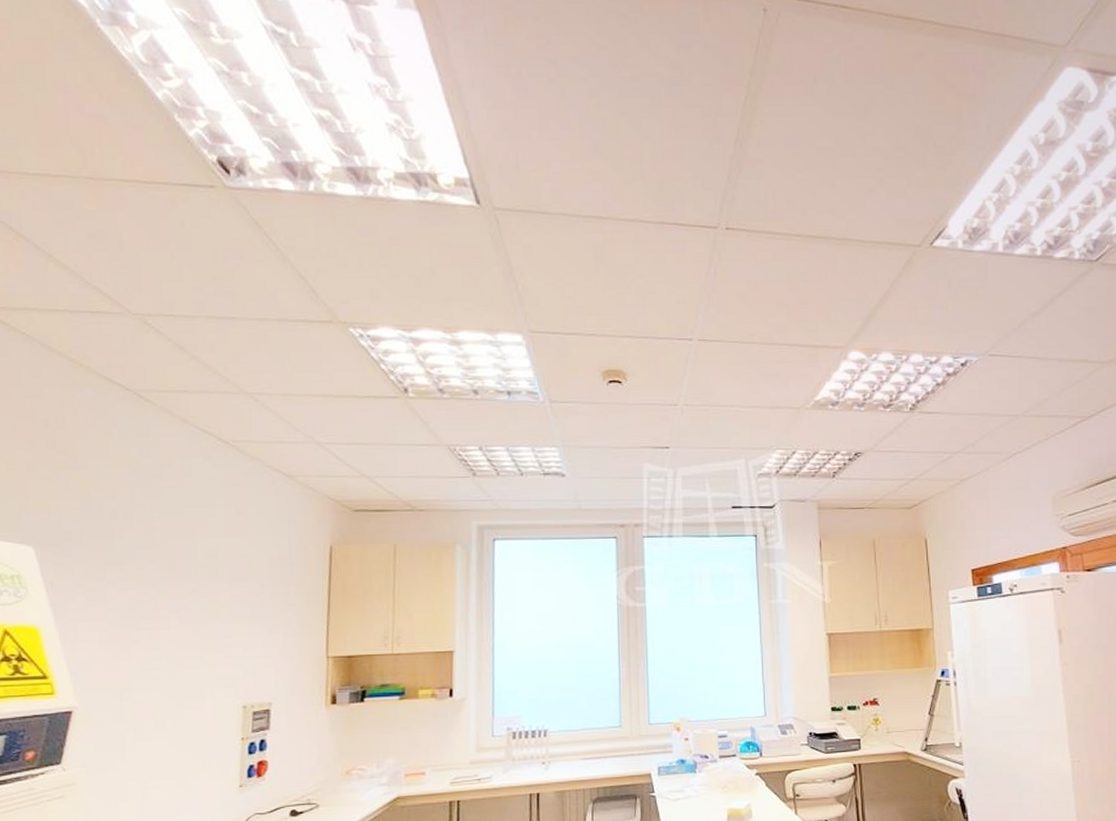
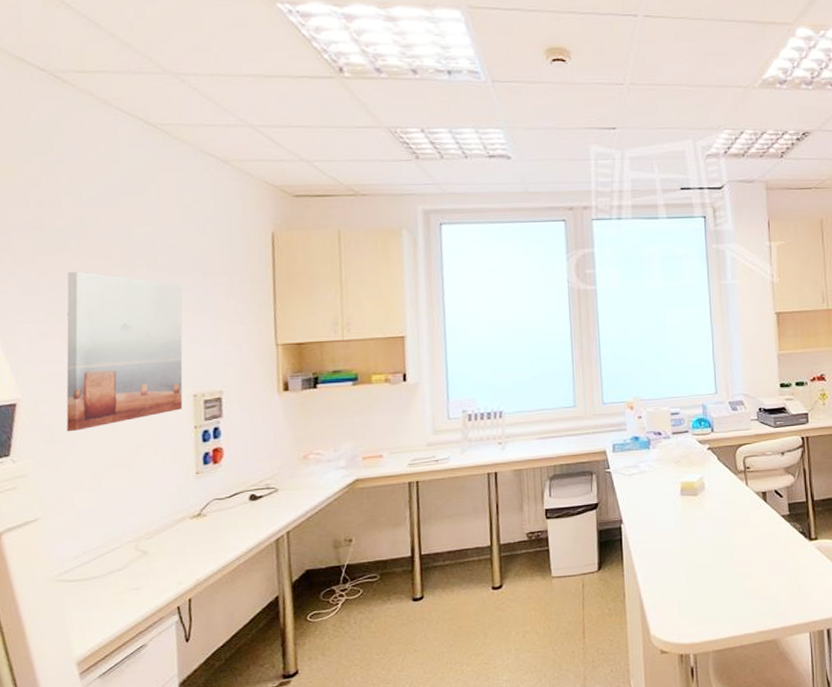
wall art: none [117,581,240,741] -> present [66,271,183,432]

